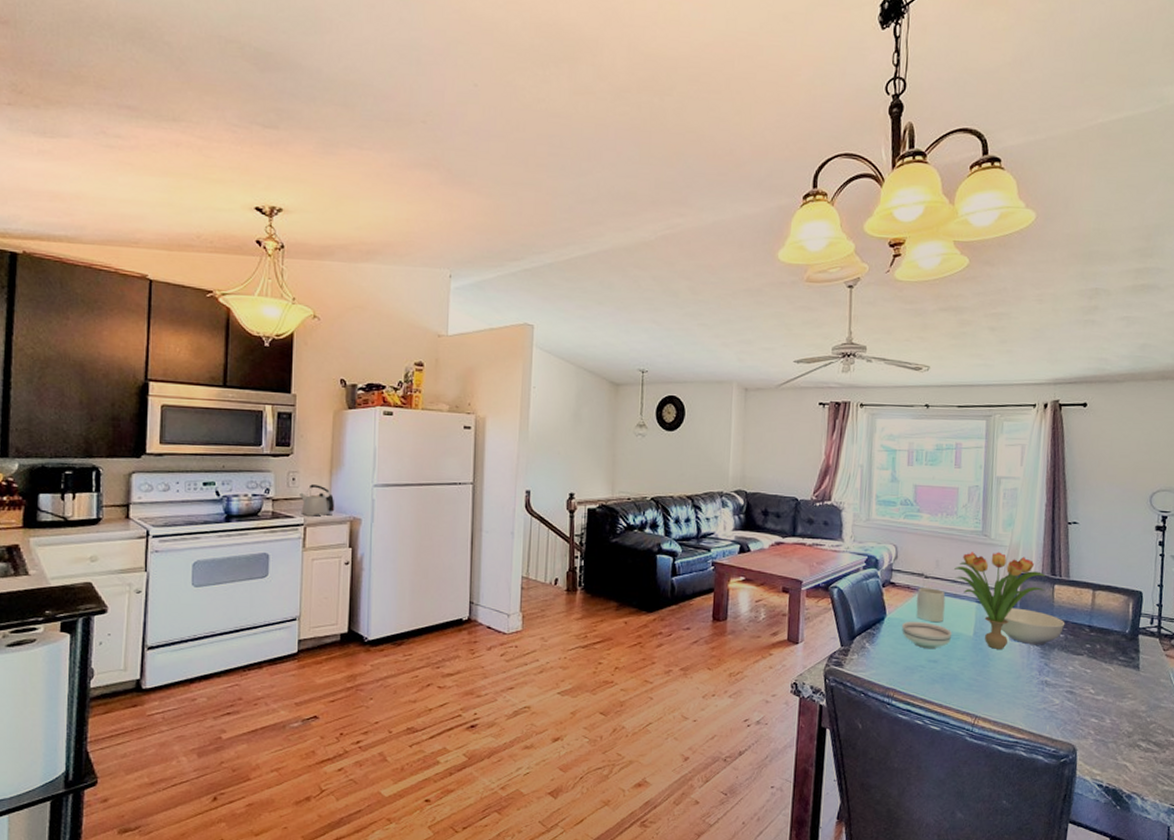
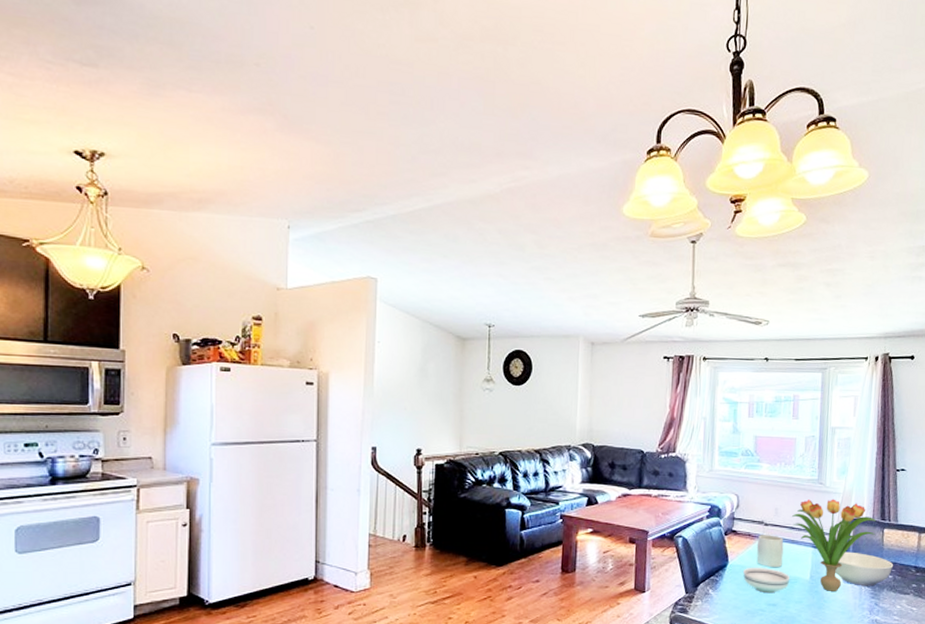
kettle: present [300,484,335,516] -> none [131,444,171,477]

